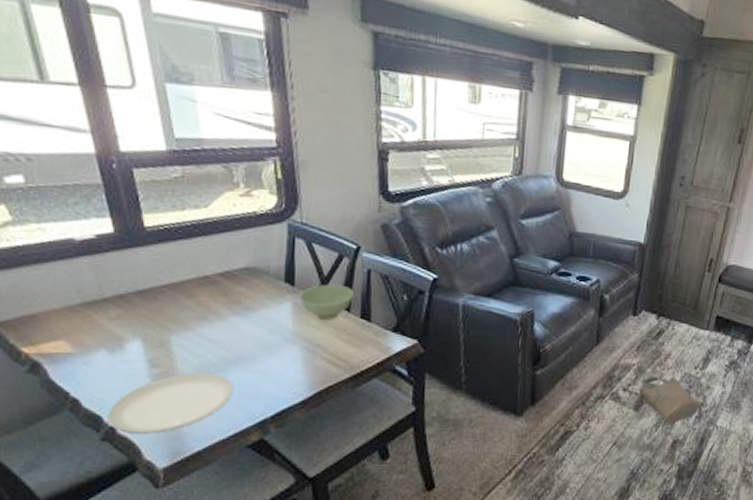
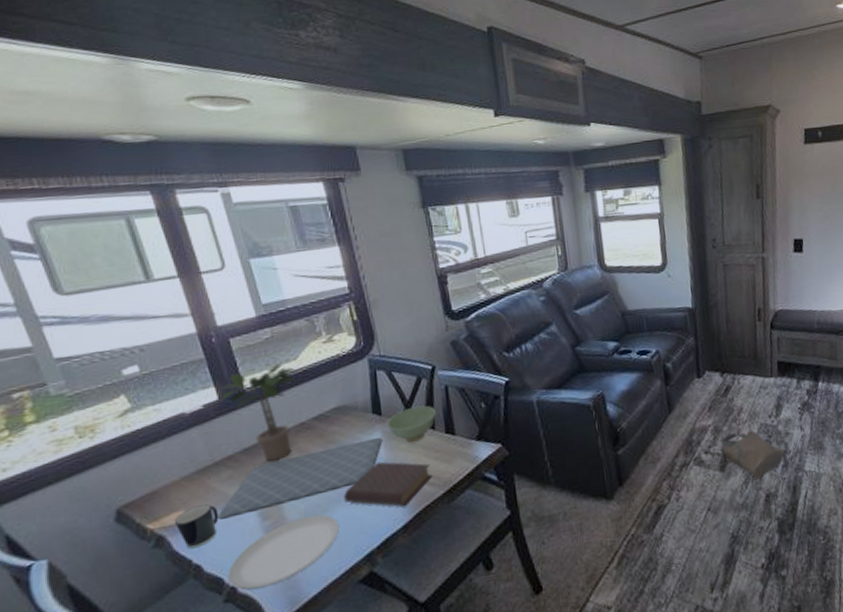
mug: none [52,339,103,382] -> present [174,504,219,549]
placemat: none [103,307,292,358] -> present [218,437,383,519]
potted plant: none [116,207,206,310] -> present [219,362,296,462]
book: none [242,333,339,382] -> present [344,461,431,507]

